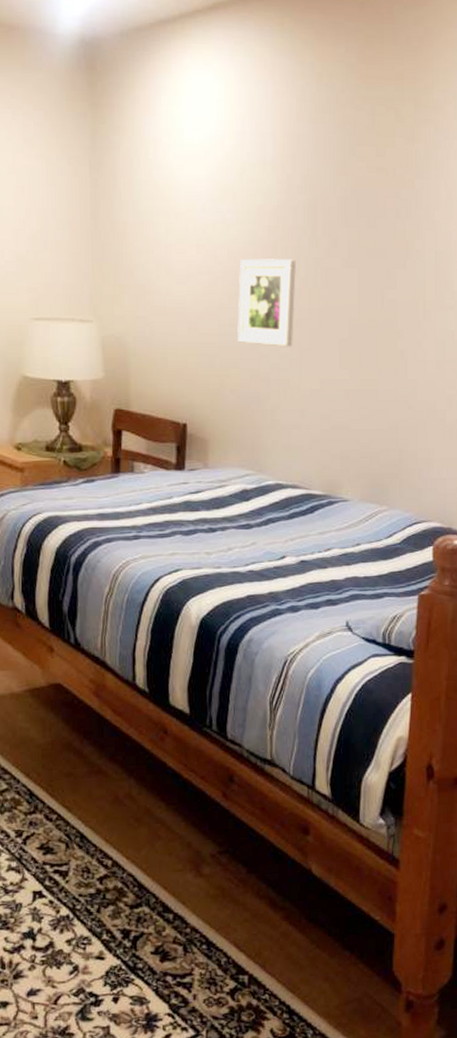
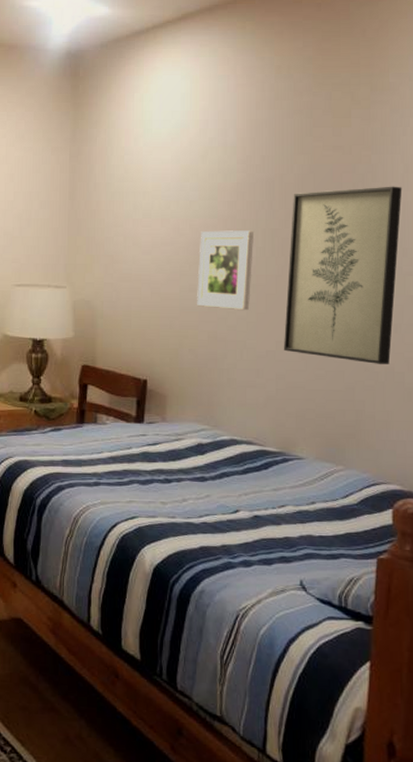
wall art: none [328,214,445,402] -> present [284,186,402,364]

